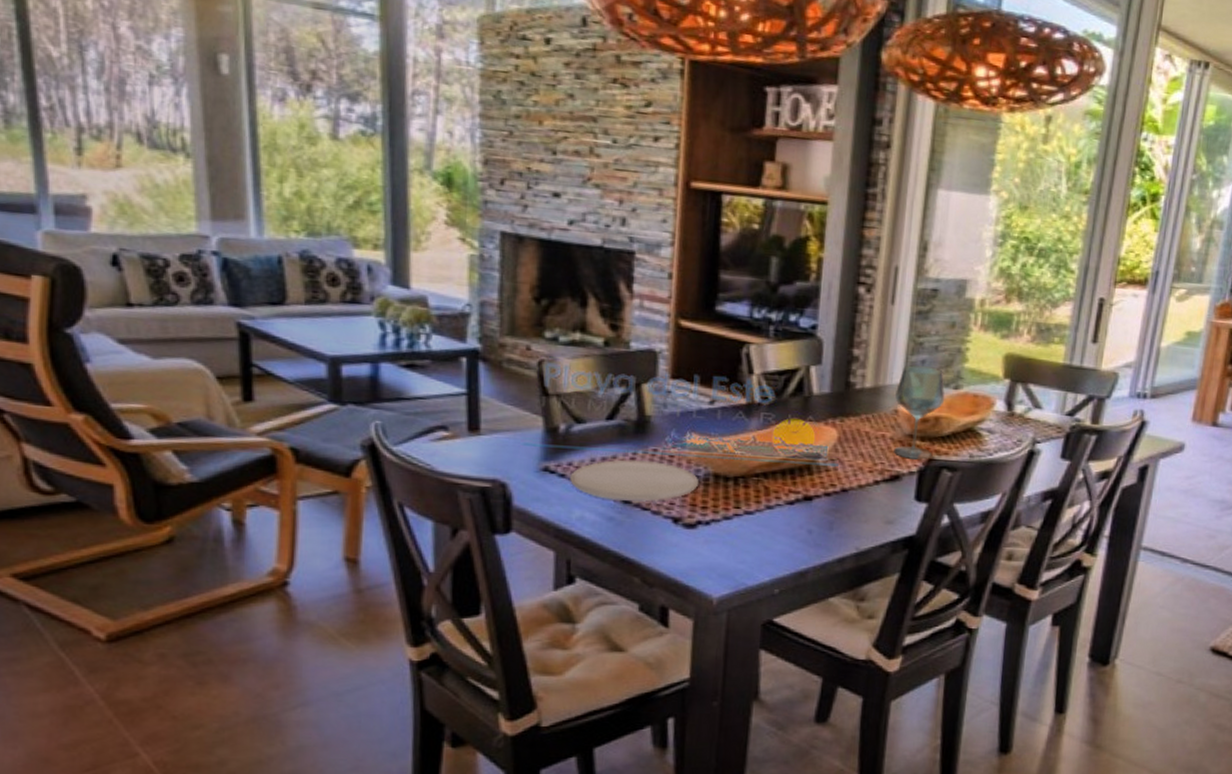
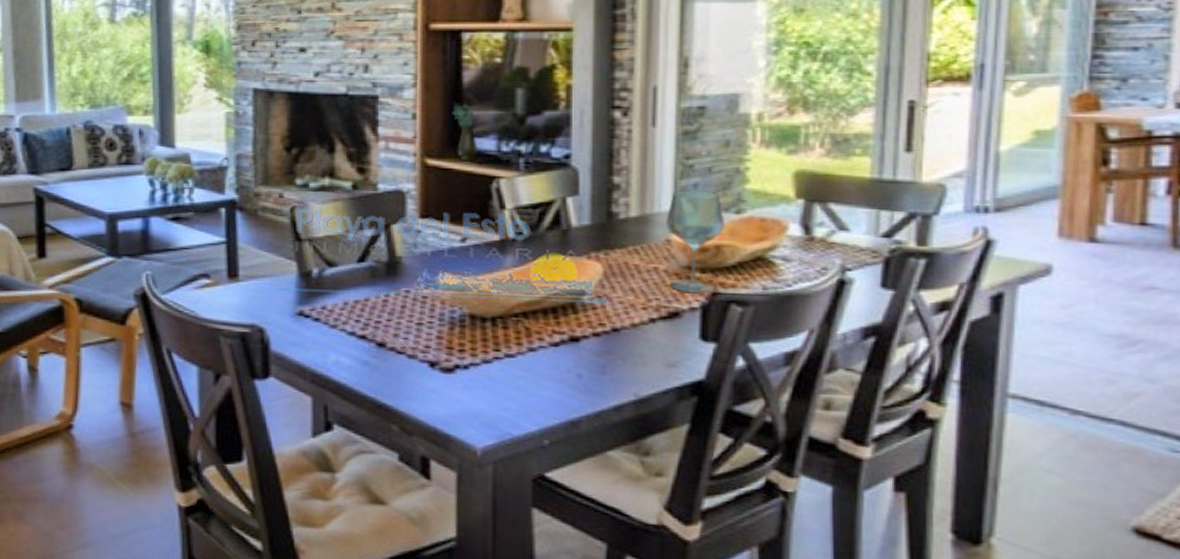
plate: present [570,459,699,502] -> none [324,302,455,346]
vase: none [708,264,731,326] -> present [452,102,478,162]

